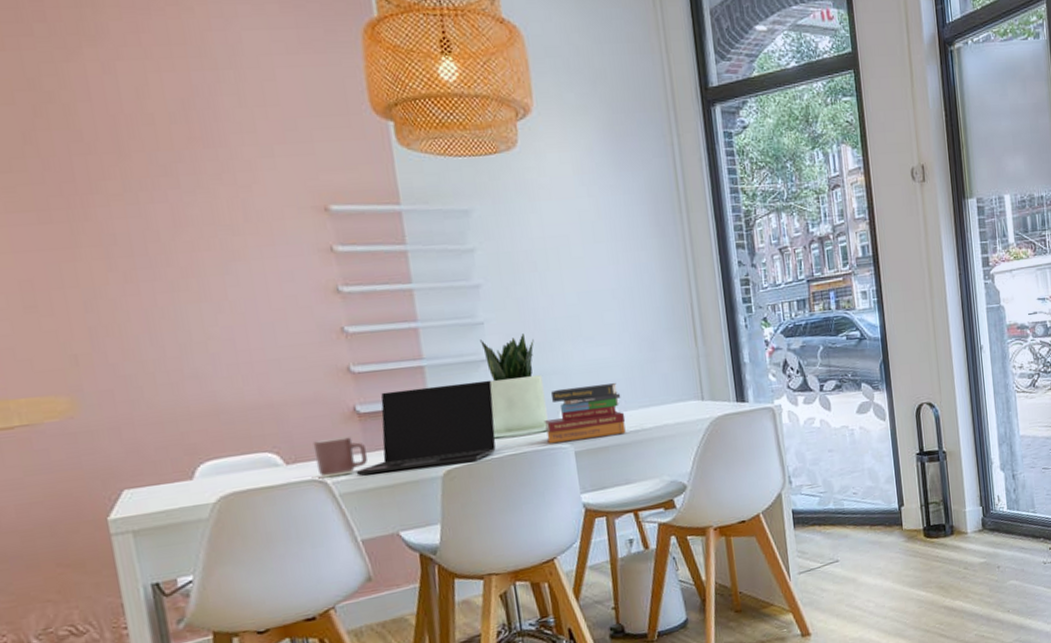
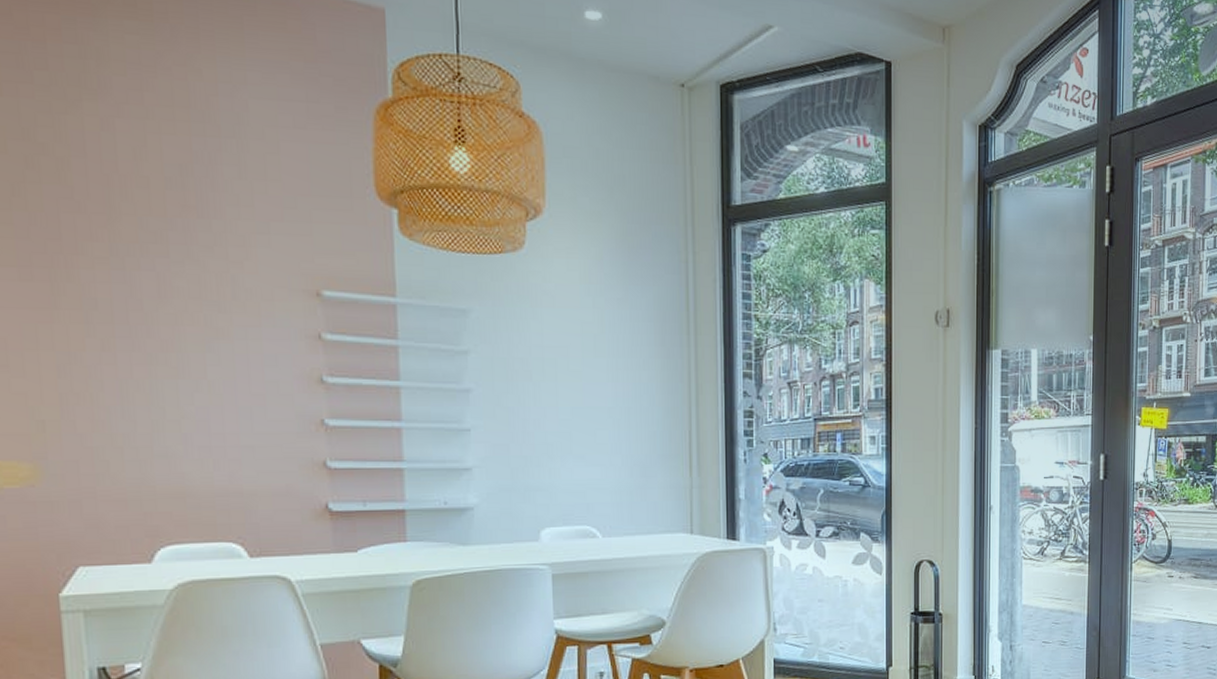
mug: present [313,436,368,478] -> none [280,534,336,575]
laptop: present [355,380,496,476] -> none [321,490,472,577]
planter: present [480,333,548,439] -> none [465,445,528,552]
books: present [543,382,626,444] -> none [523,505,609,564]

